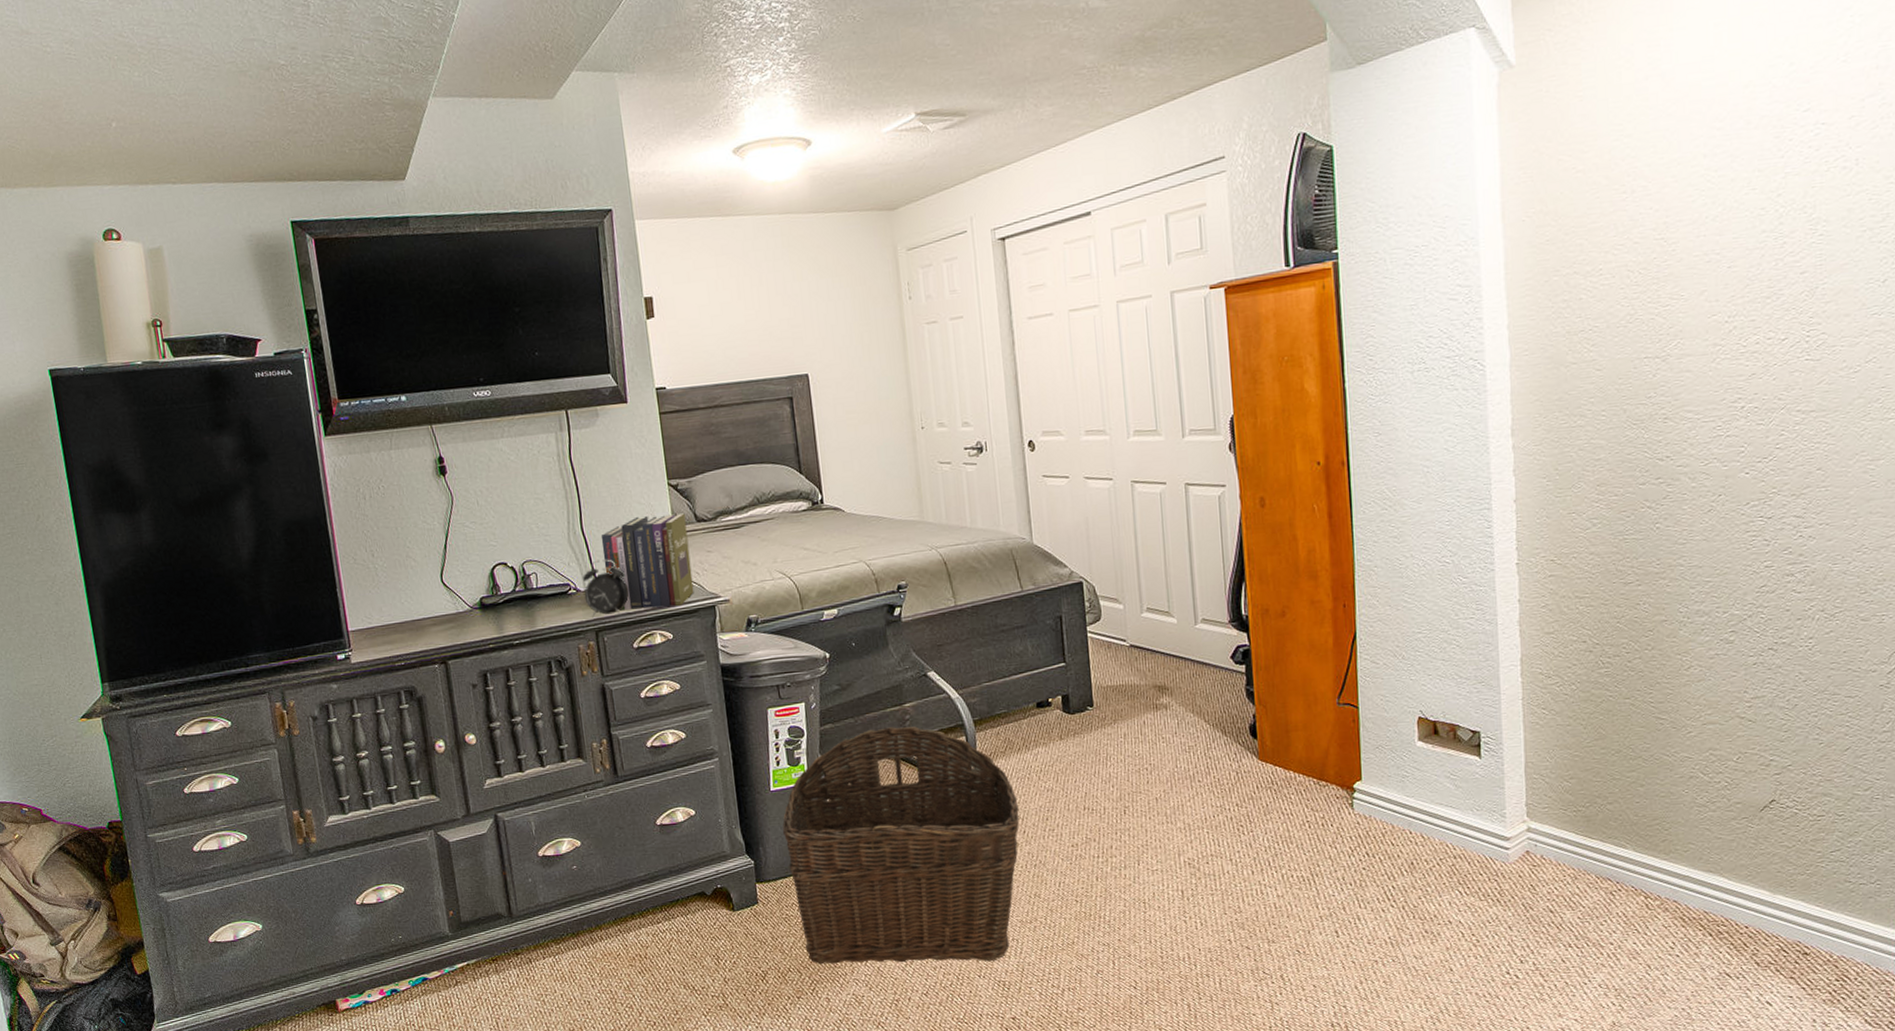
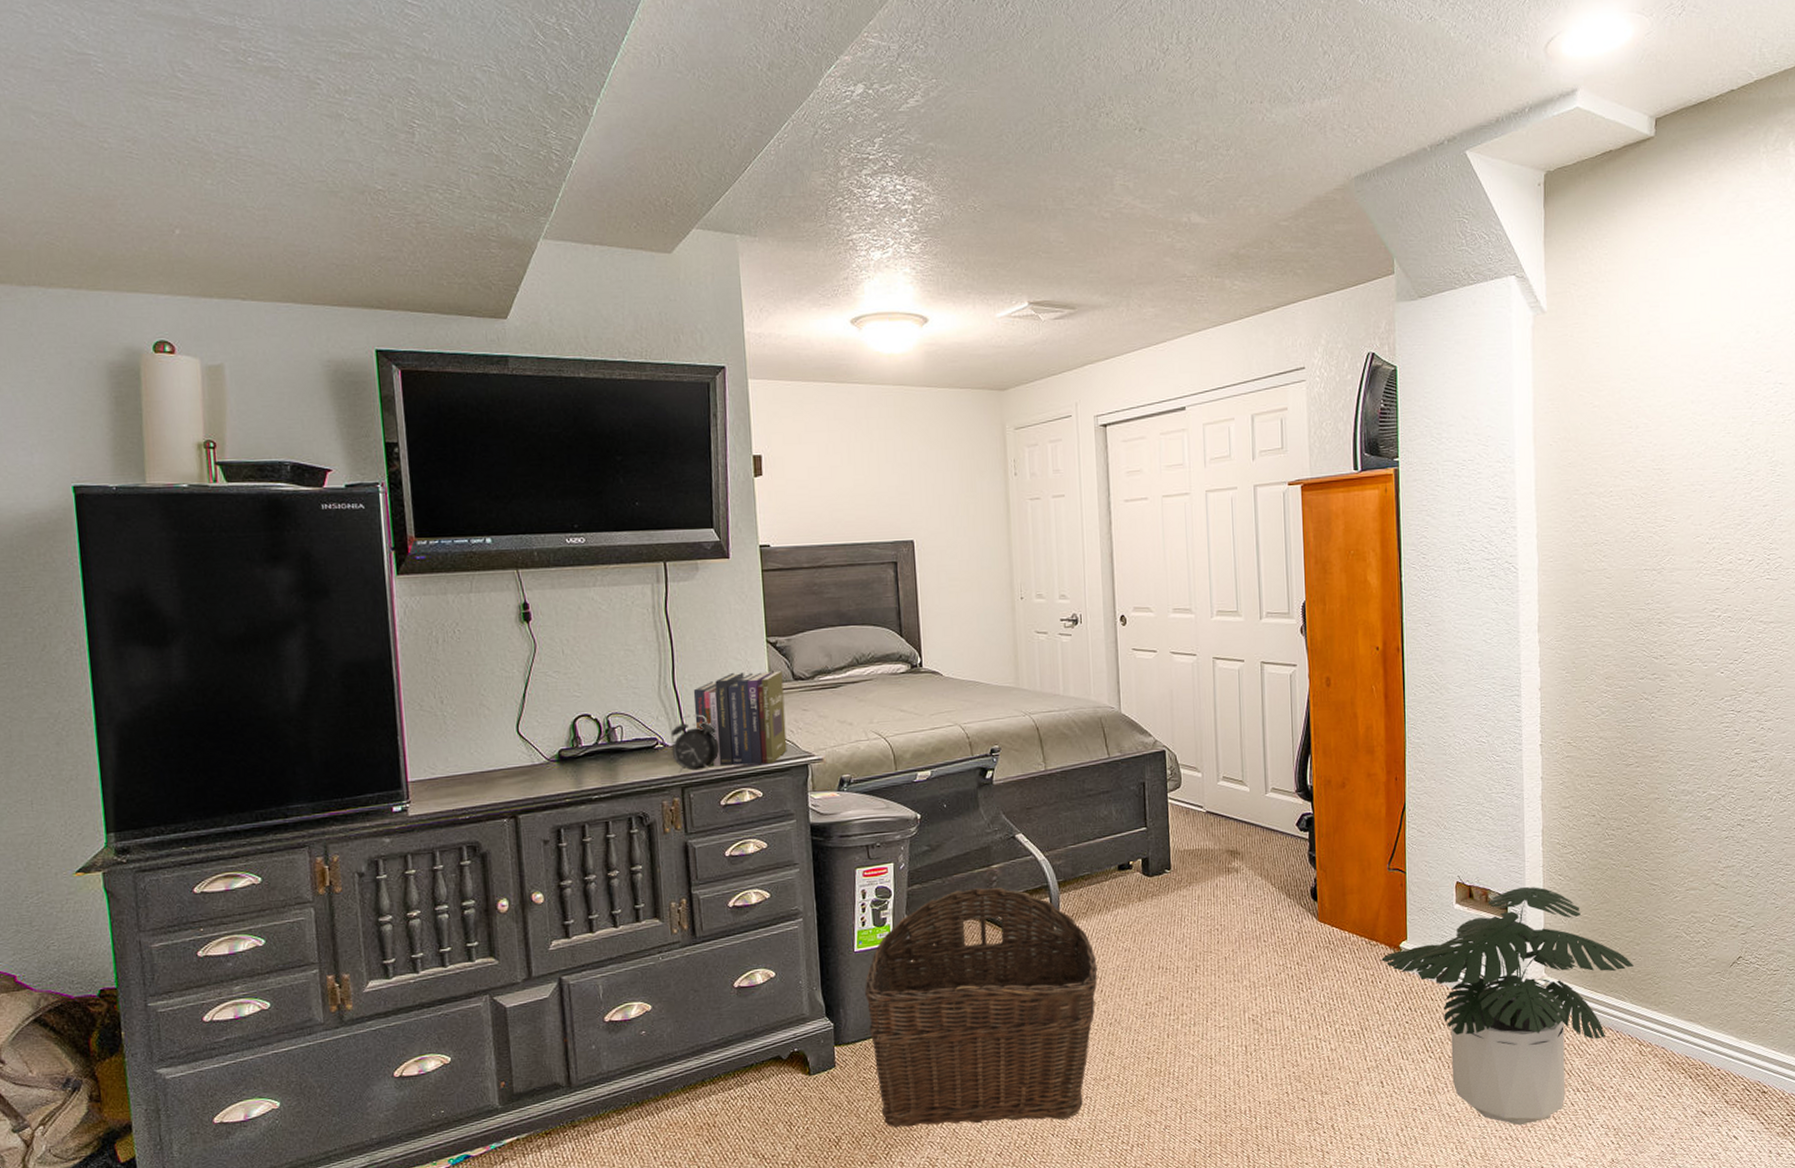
potted plant: none [1332,722,1637,982] -> present [1381,887,1633,1126]

